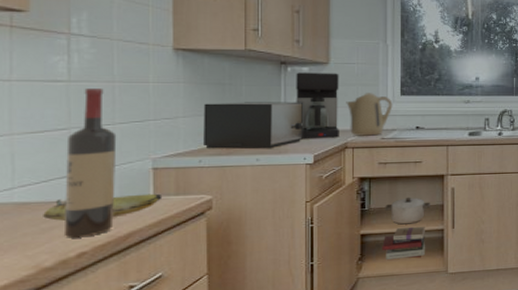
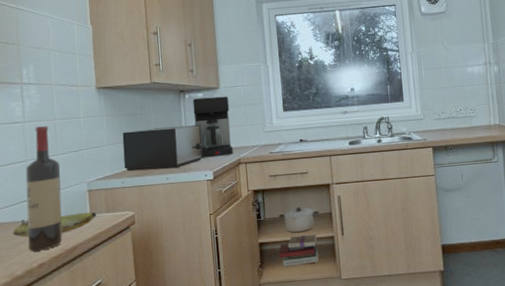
kettle: present [346,93,393,137] -> none [236,111,277,153]

